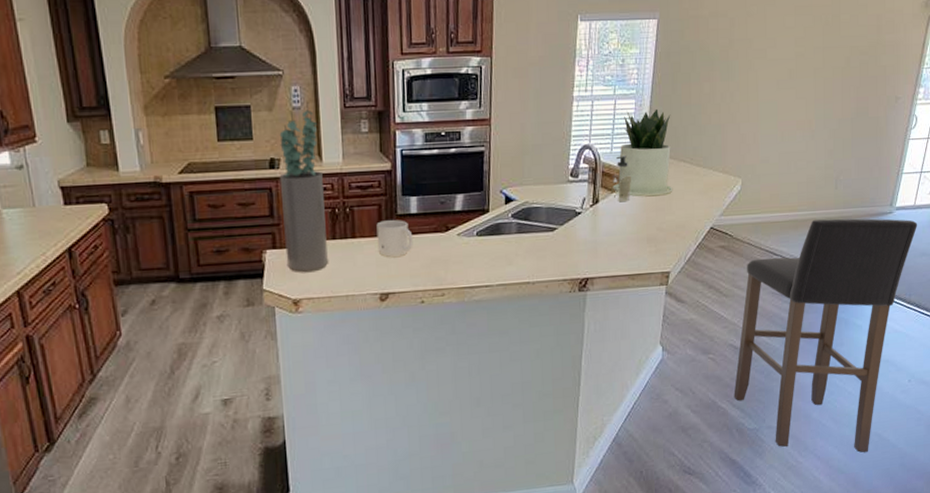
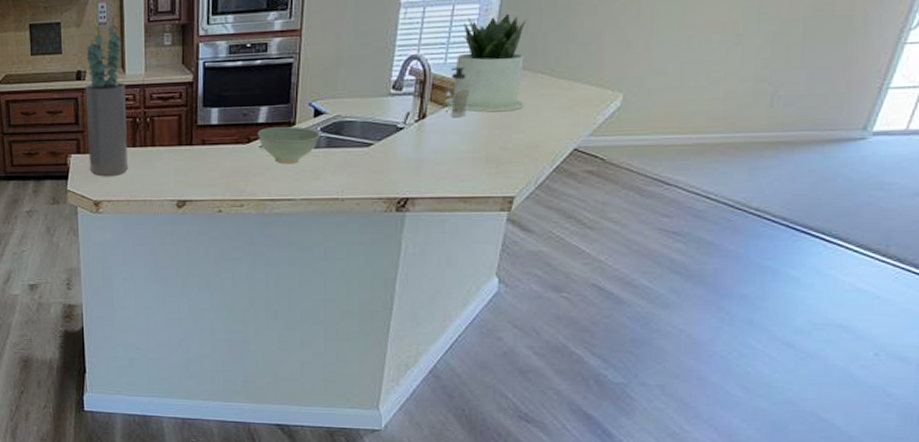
mug: present [376,220,413,258] -> none [176,130,213,167]
bowl: none [454,213,511,251] -> present [257,126,320,164]
bar stool: present [734,218,918,453] -> none [594,144,911,434]

